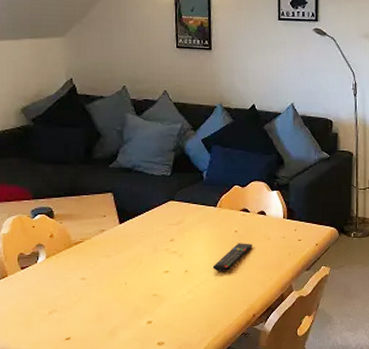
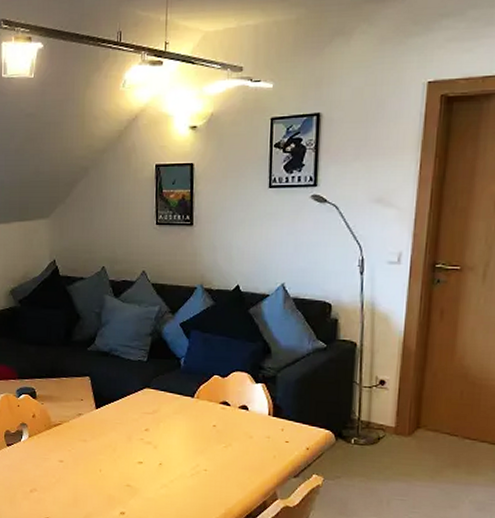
remote control: present [212,243,253,272] -> none [188,439,233,470]

